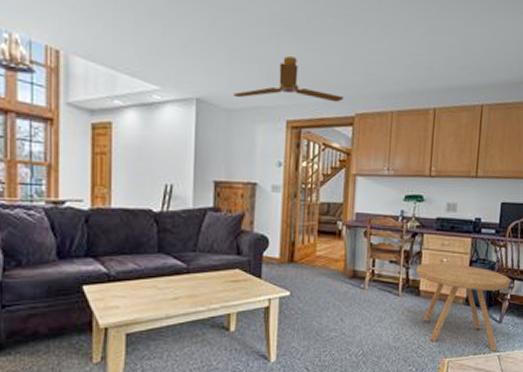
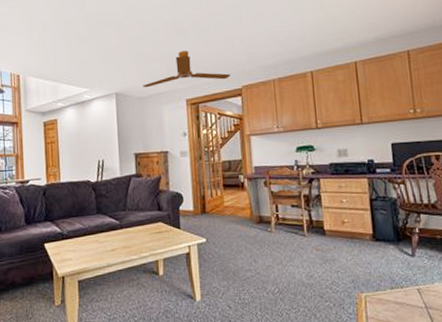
side table: present [416,263,511,351] -> none [317,203,417,285]

